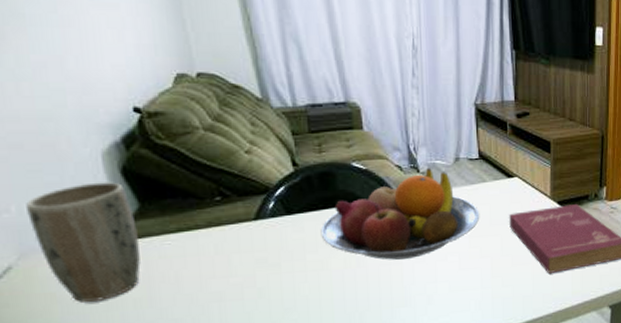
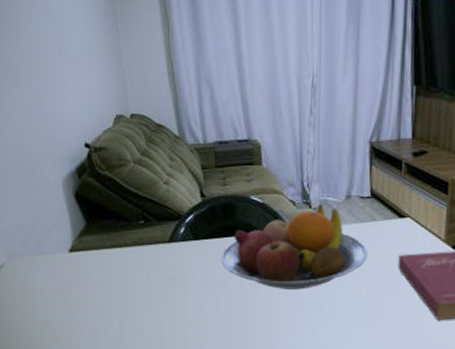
plant pot: present [26,182,141,302] -> none [14,203,85,298]

